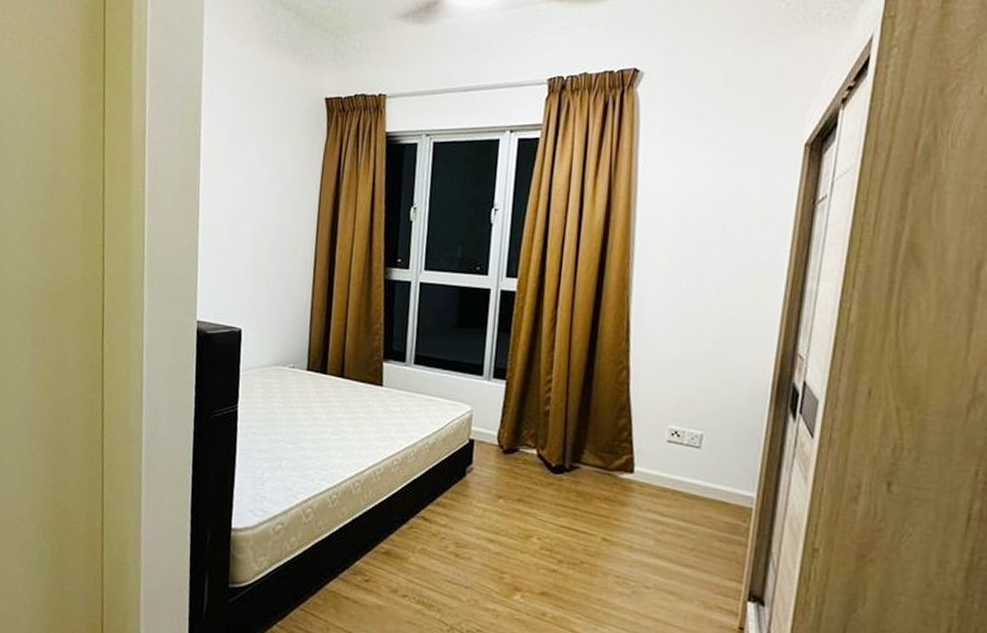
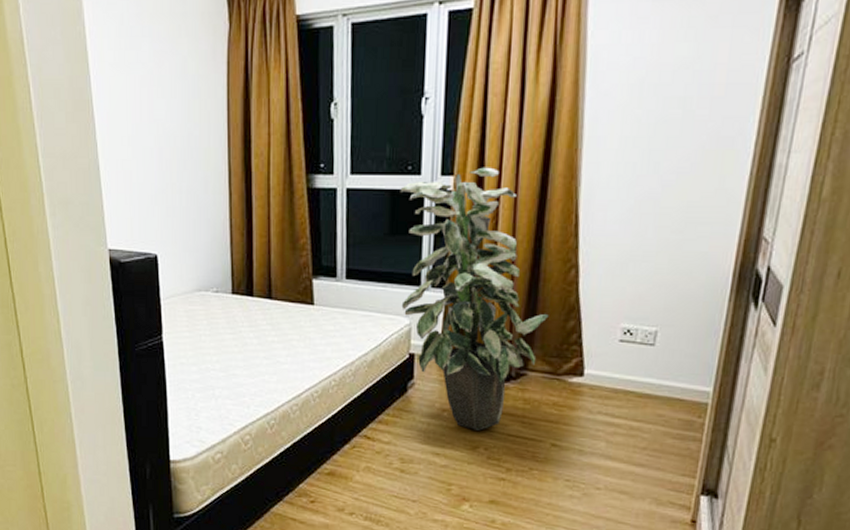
indoor plant: none [464,272,602,520] -> present [400,167,549,431]

